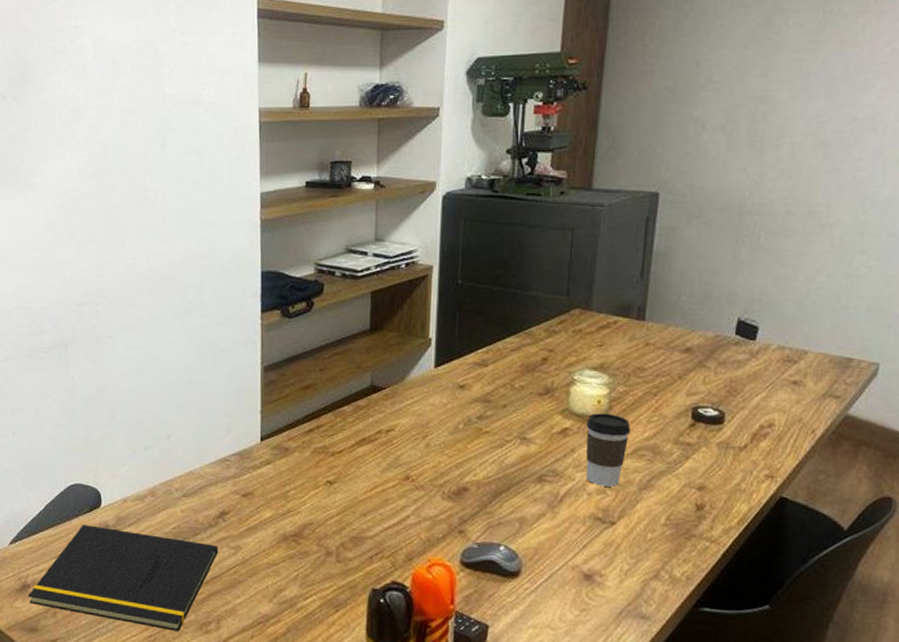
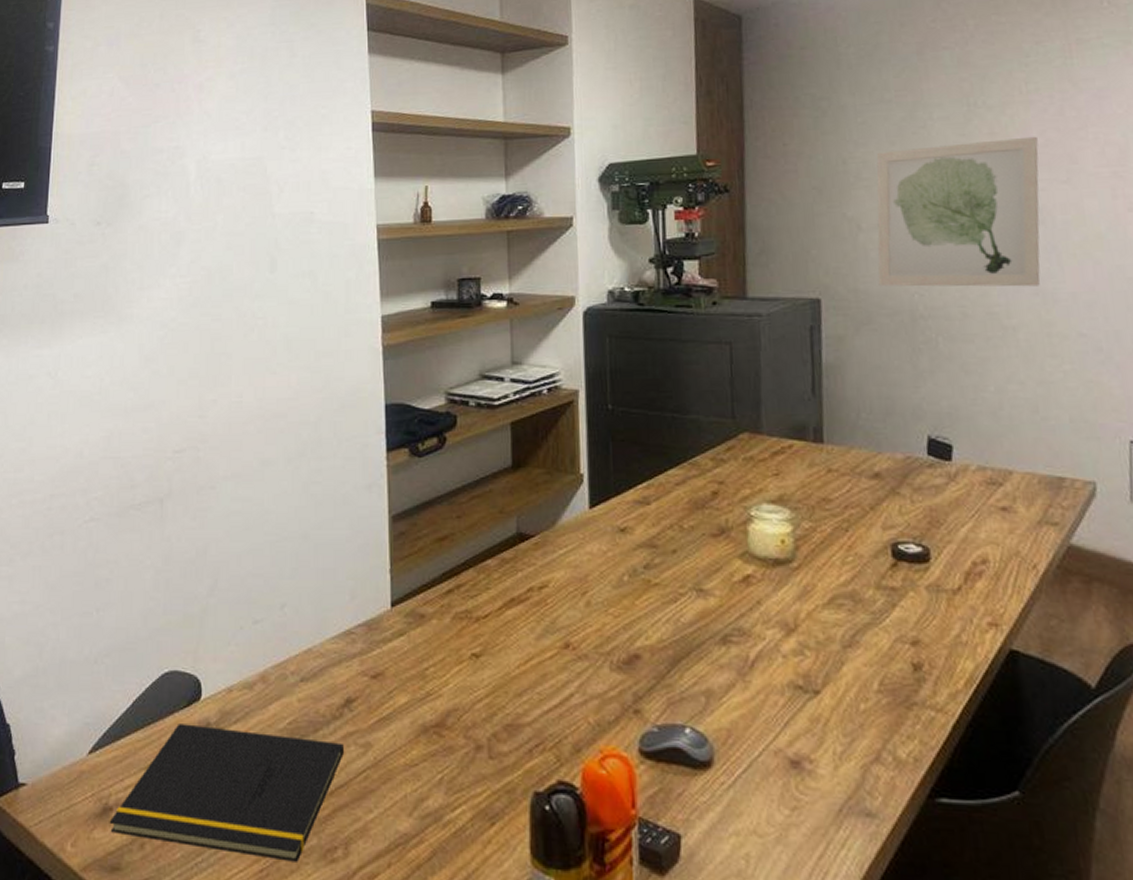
coffee cup: present [586,413,630,487] -> none [771,555,823,646]
wall art: none [714,46,884,189] -> present [876,136,1040,287]

